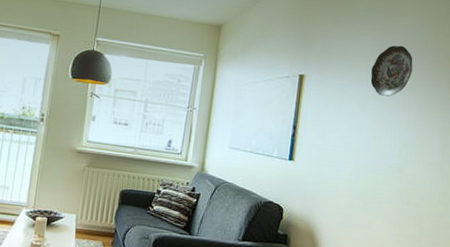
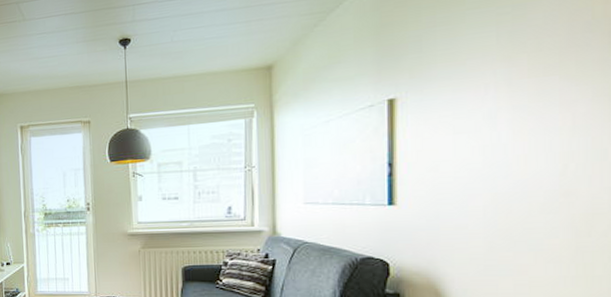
decorative plate: present [370,45,413,97] -> none [500,25,571,100]

